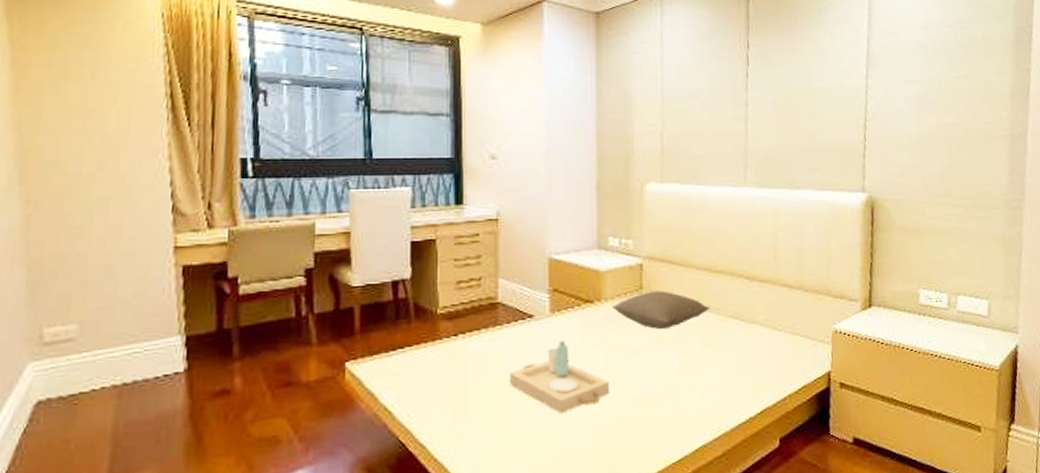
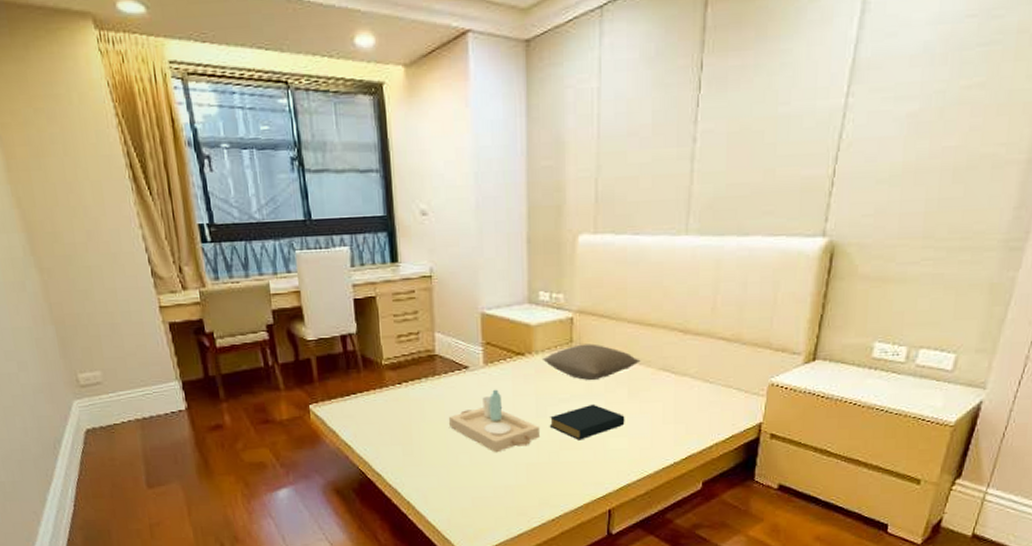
hardback book: none [619,354,698,396] -> present [549,404,625,440]

